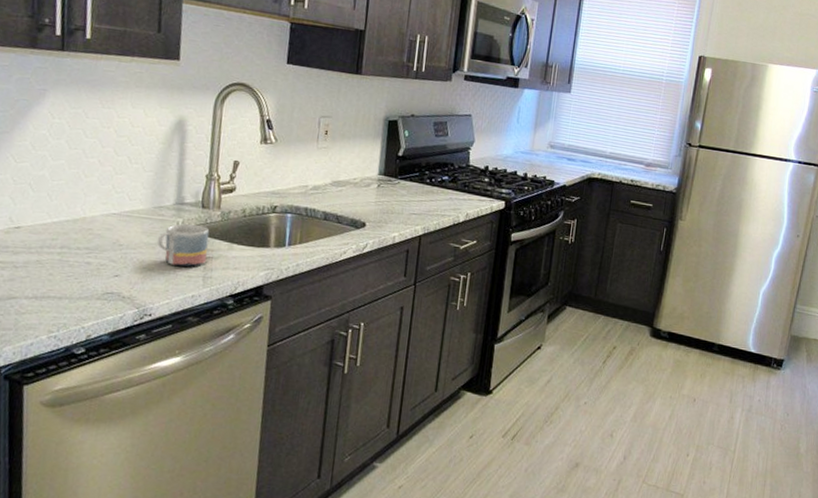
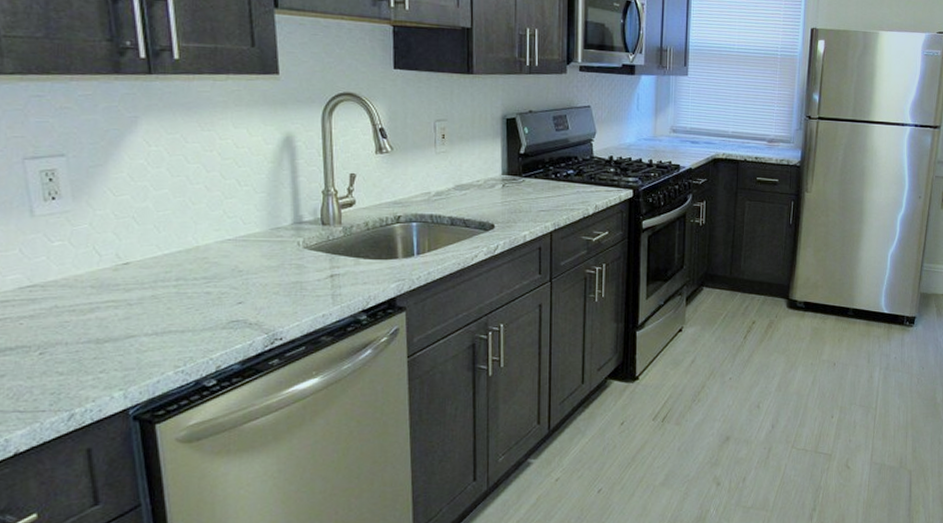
mug: present [157,223,210,267] -> none [278,242,334,287]

